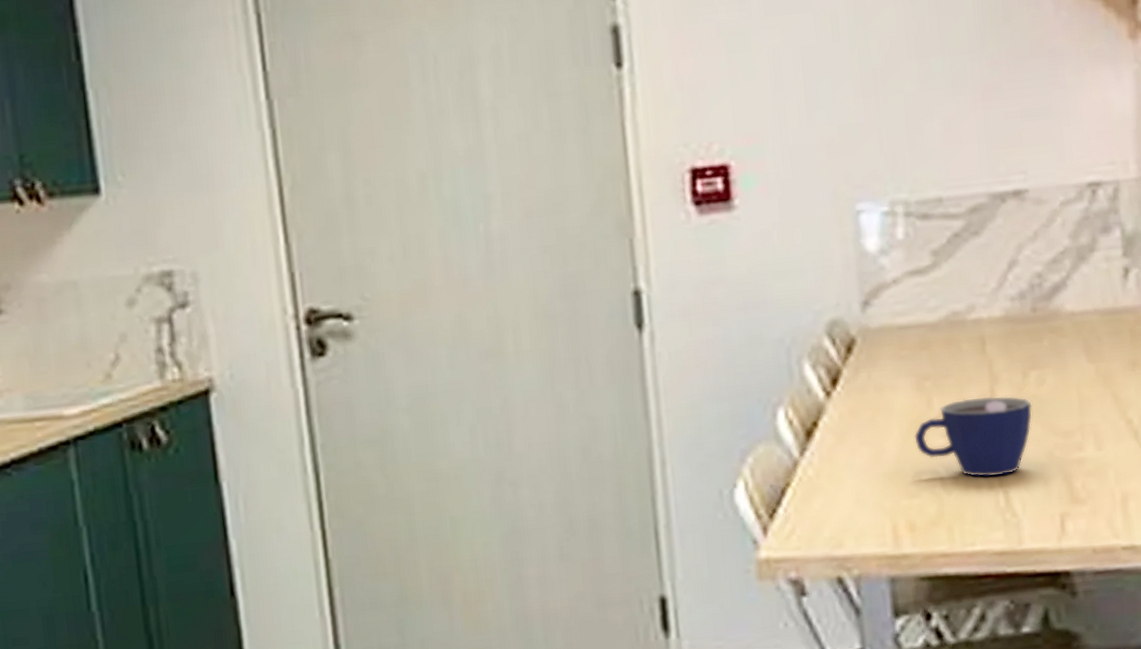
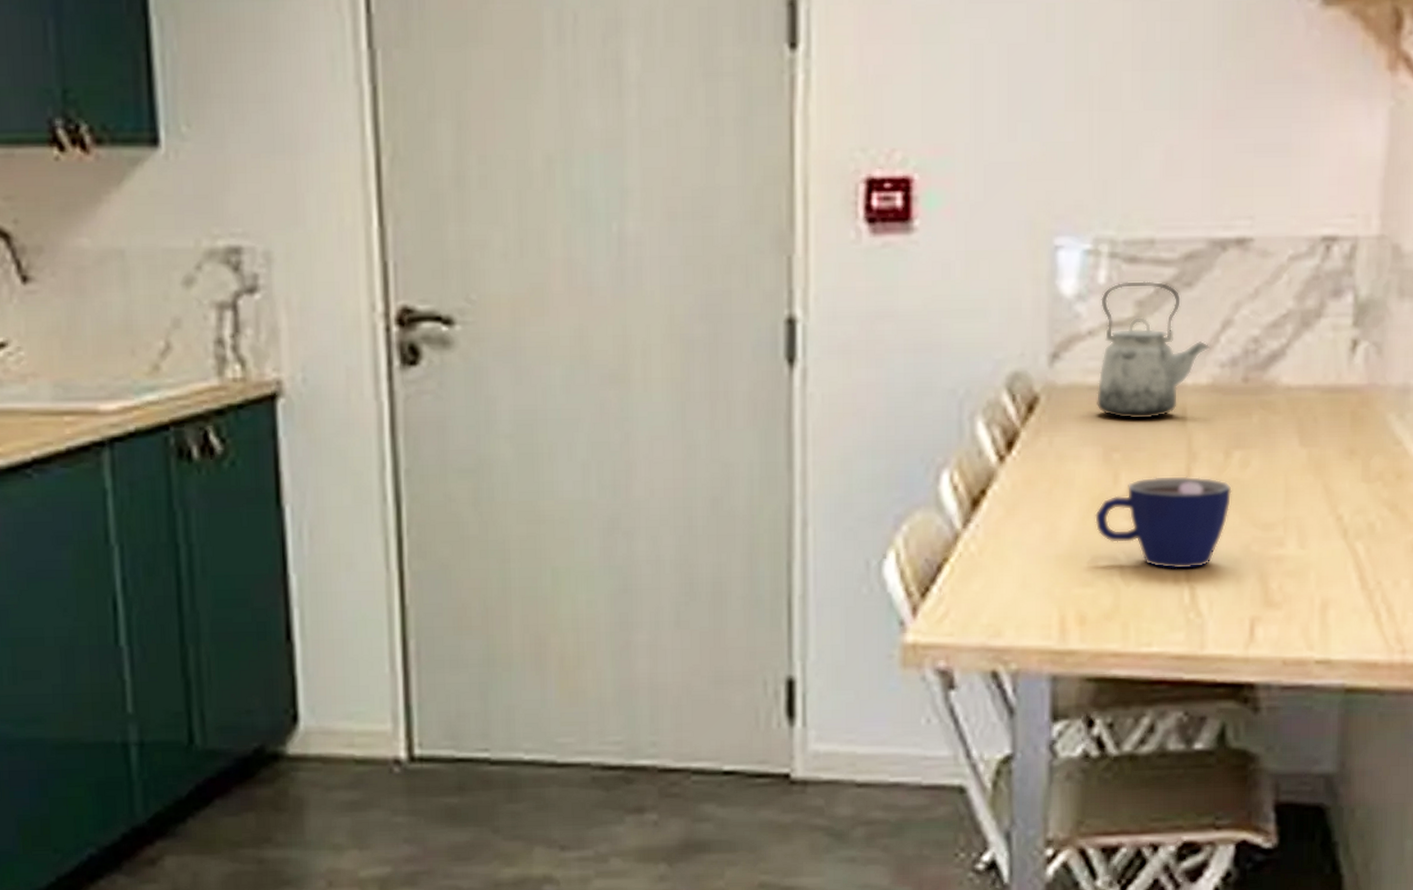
kettle: none [901,233,1000,352] -> present [1096,281,1210,419]

